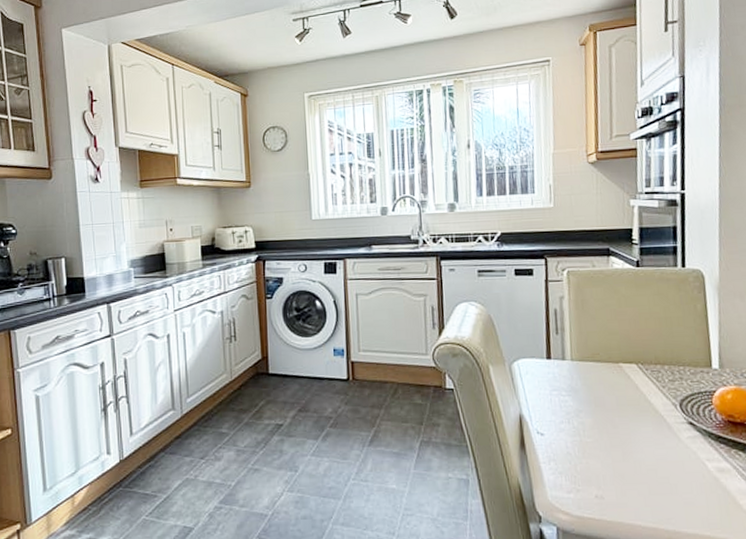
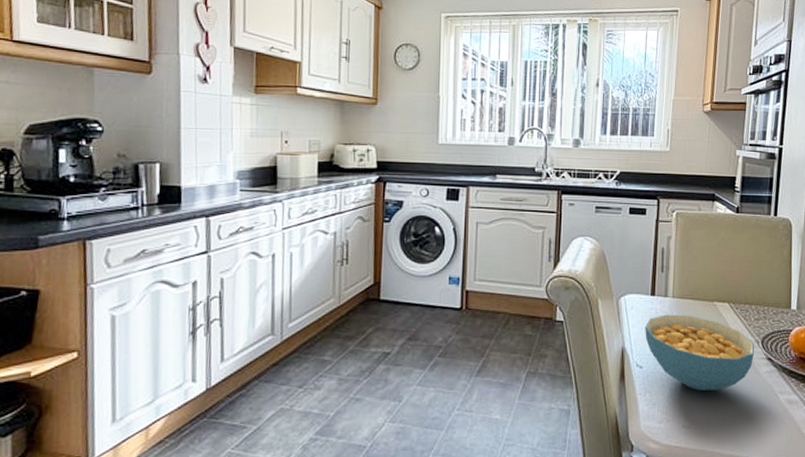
cereal bowl: none [543,378,672,459] -> present [645,314,755,391]

